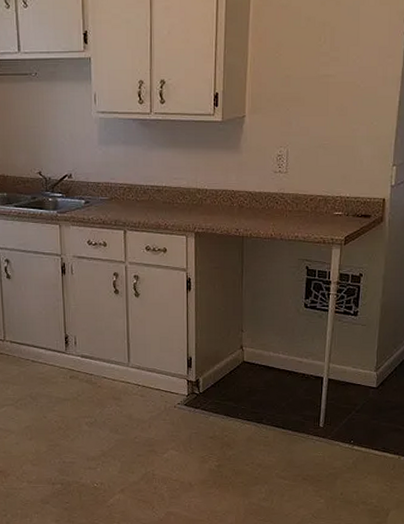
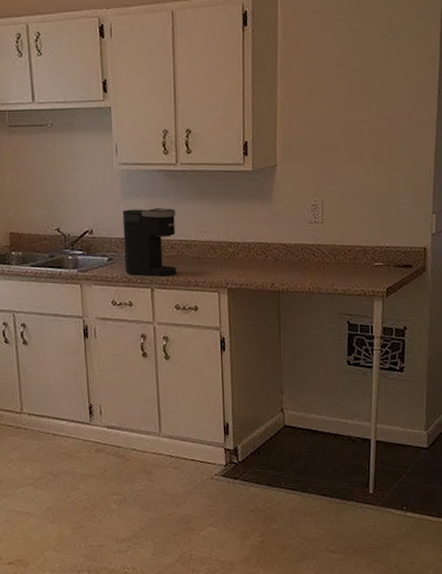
coffee maker: none [99,155,149,220] -> present [122,208,177,277]

